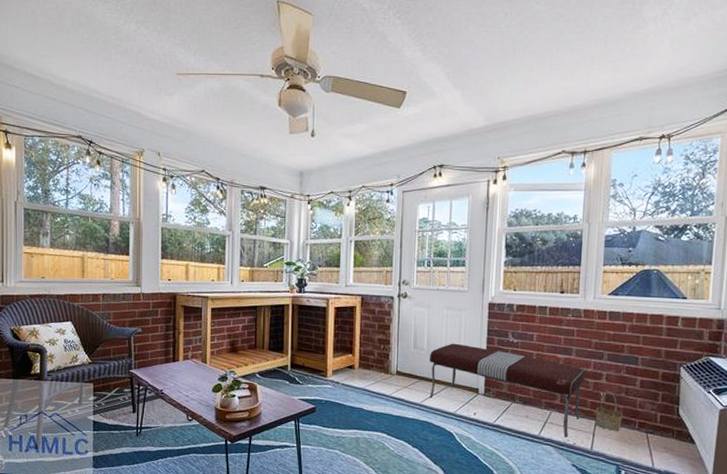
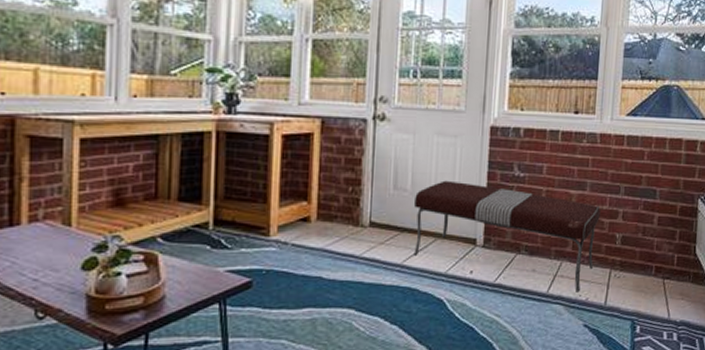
basket: present [595,389,622,432] -> none [610,230,639,280]

